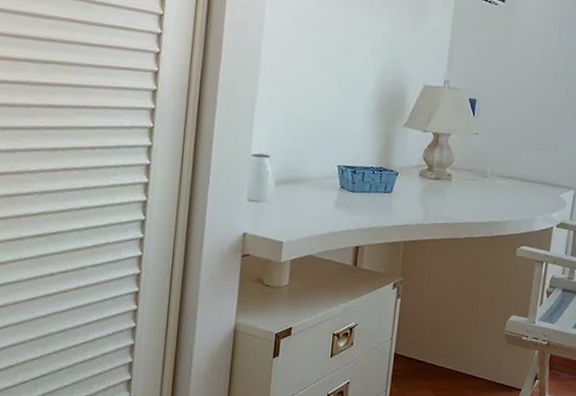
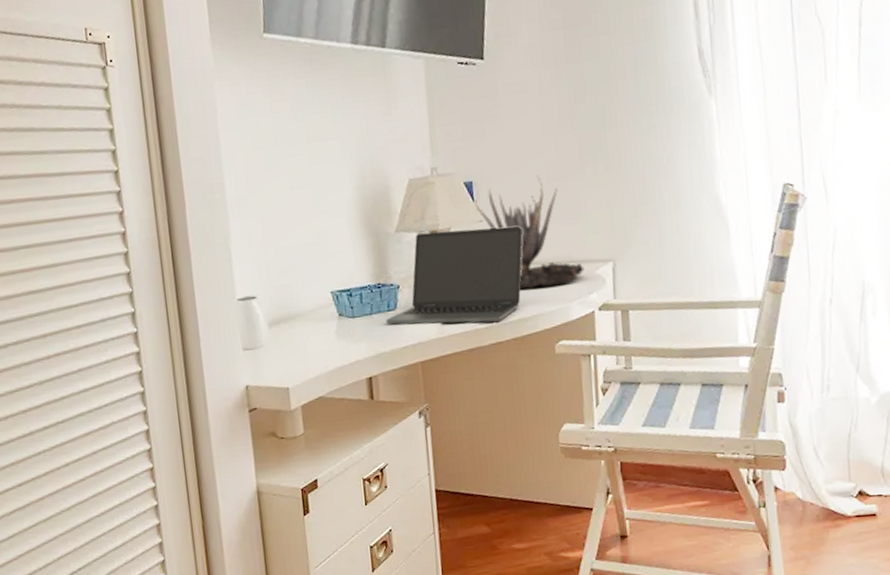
laptop: none [380,132,509,221] -> present [385,226,523,325]
plant: none [474,106,552,200] -> present [474,175,584,290]

